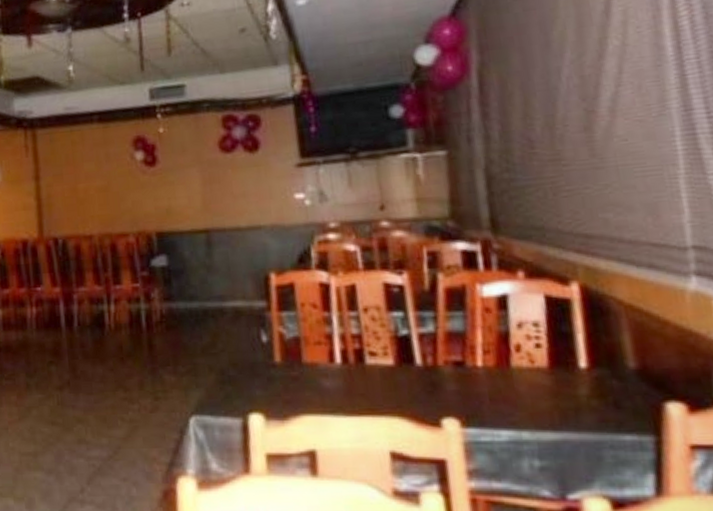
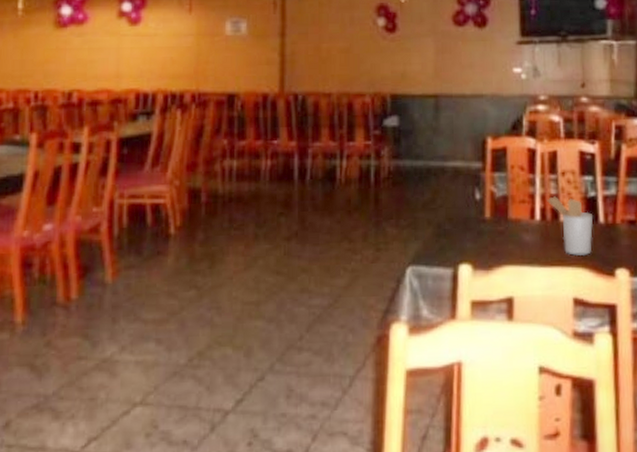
utensil holder: none [347,336,409,403] -> present [547,196,594,255]

